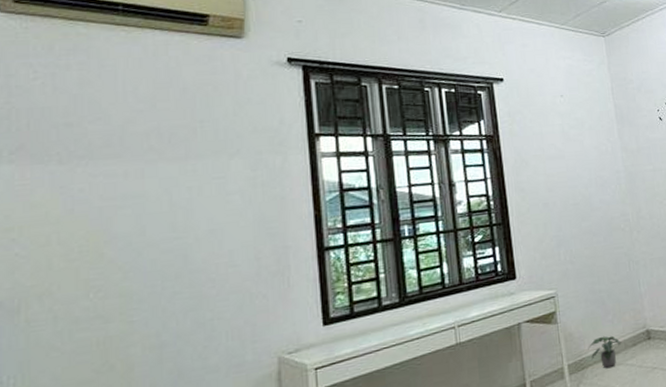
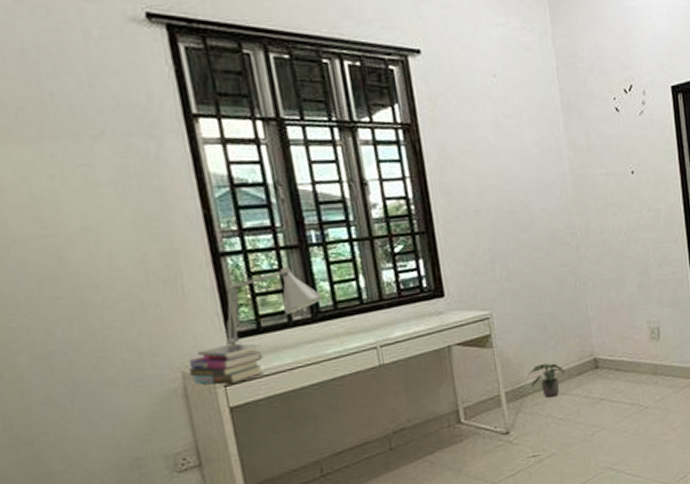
books: none [284,328,352,369] -> present [188,343,262,385]
desk lamp: none [321,257,410,341] -> present [225,266,323,357]

